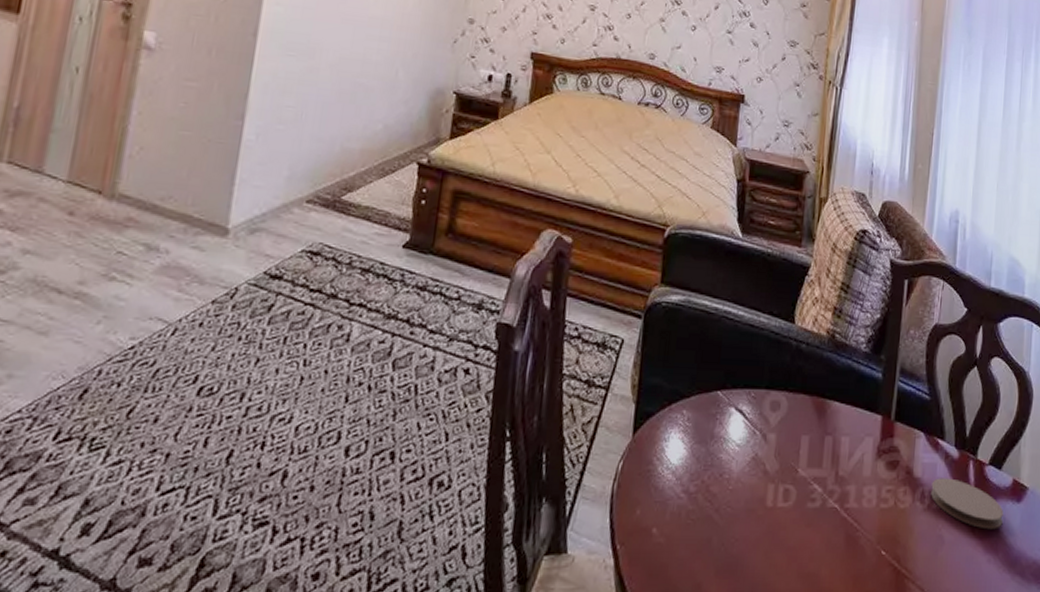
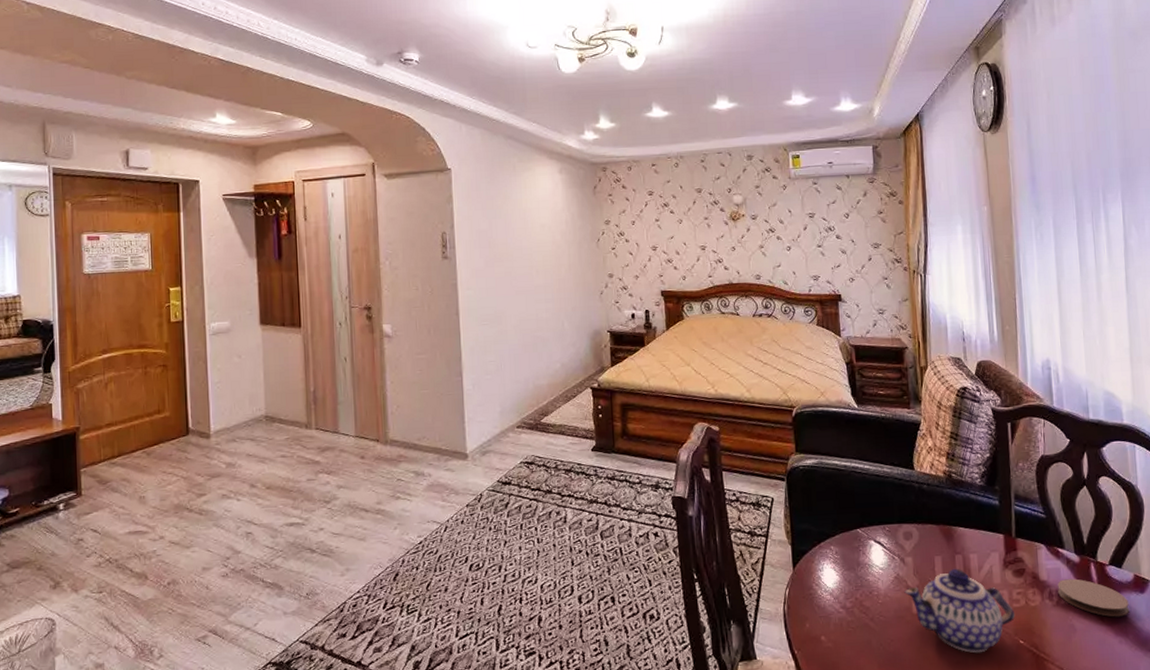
teapot: none [760,452,881,564] -> present [904,568,1016,653]

